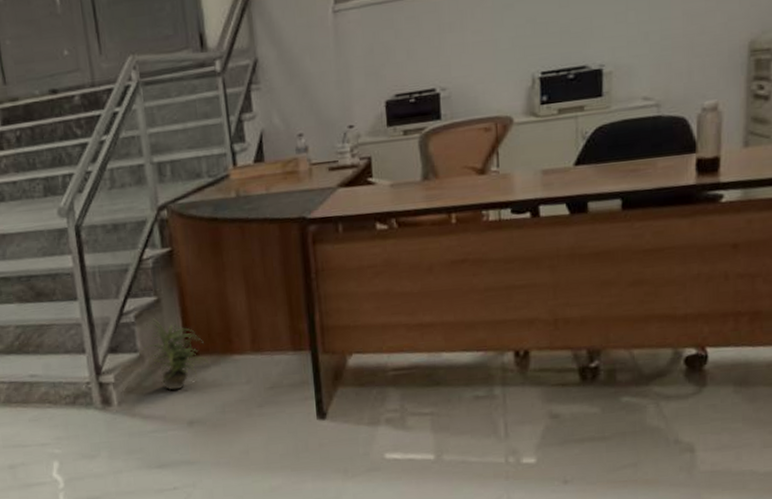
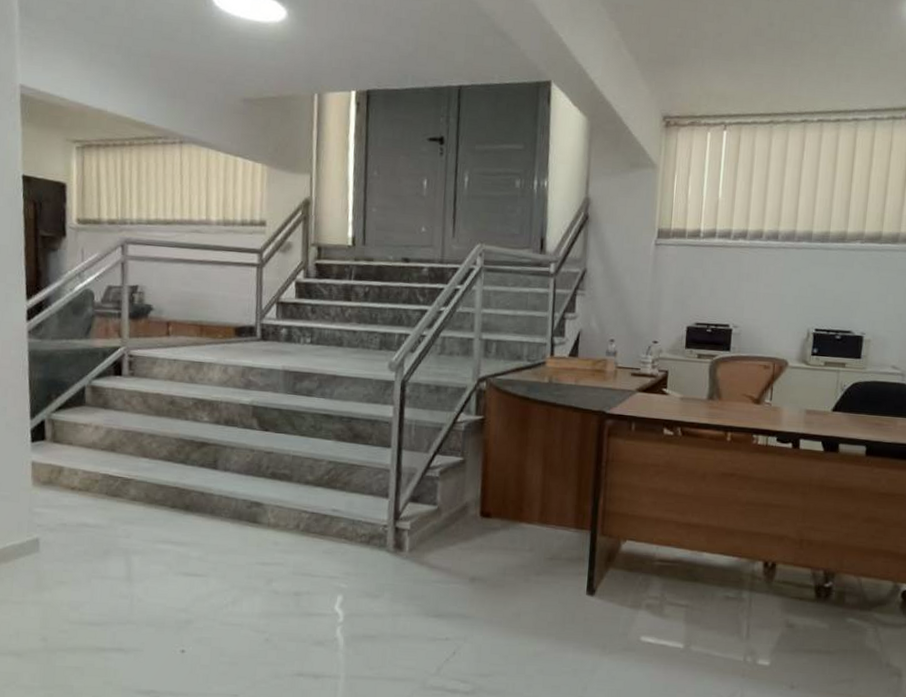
potted plant: present [139,318,210,391] -> none [437,476,499,546]

